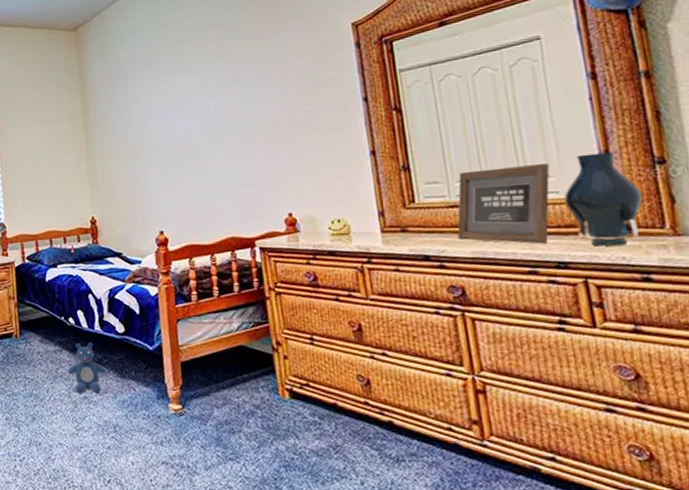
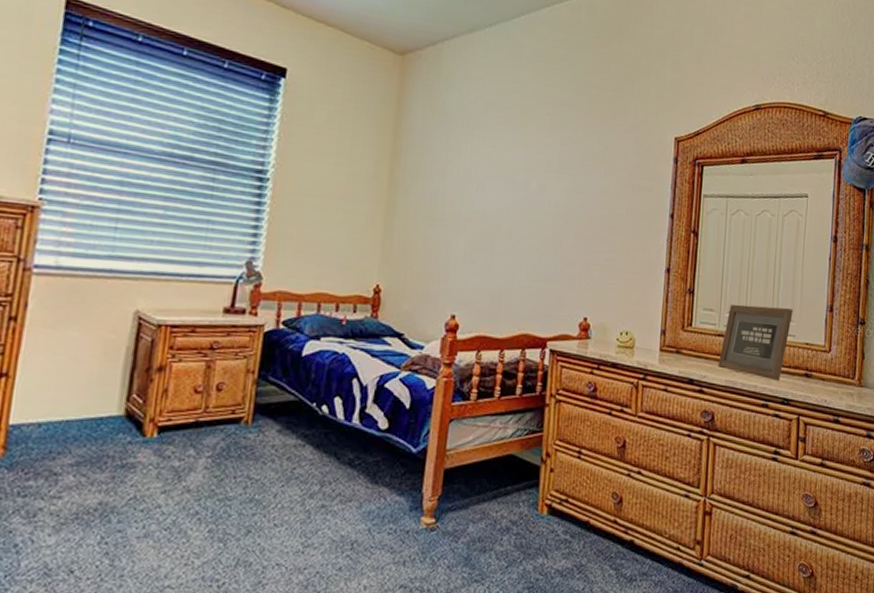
stuffed animal: present [67,343,105,394] -> none [307,438,355,502]
vase: present [563,152,643,247] -> none [797,306,847,391]

